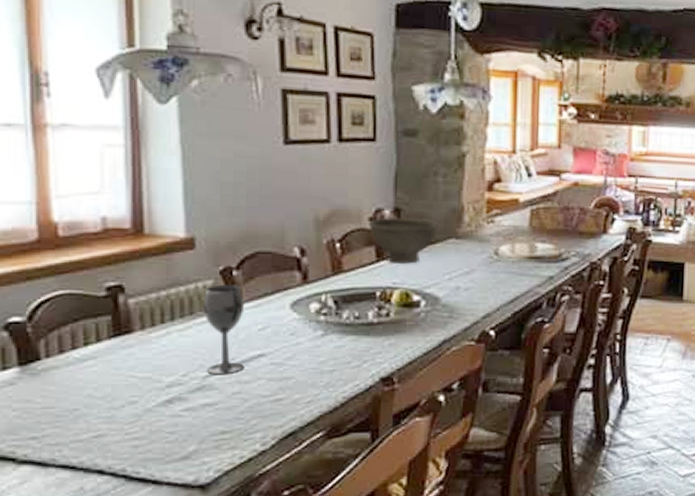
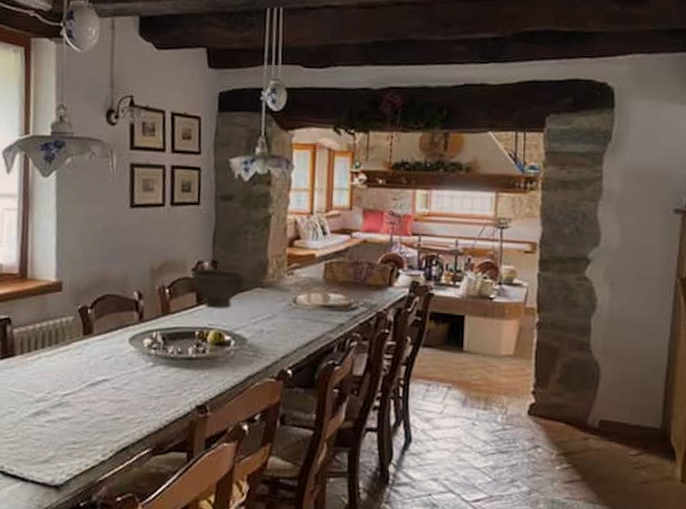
wine glass: present [203,284,245,375] -> none [65,320,95,395]

